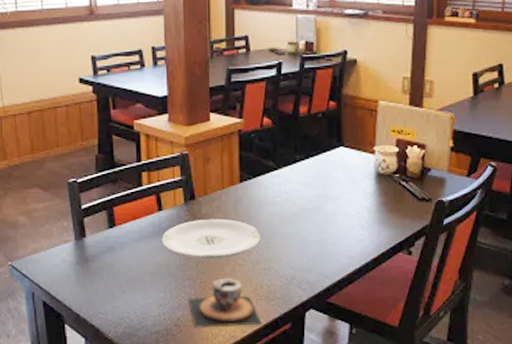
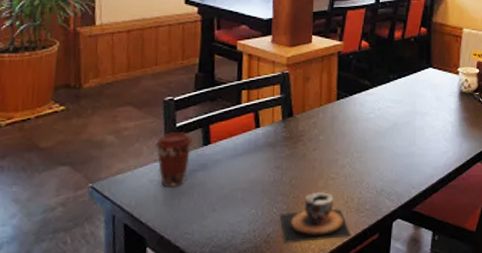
coffee cup: none [64,214,98,267] -> present [156,132,192,187]
plate: present [161,218,261,260] -> none [256,134,354,175]

